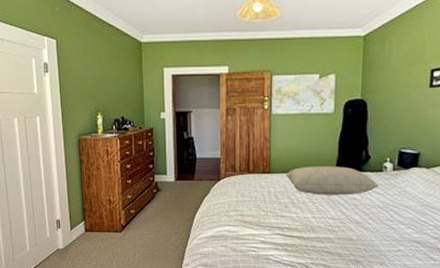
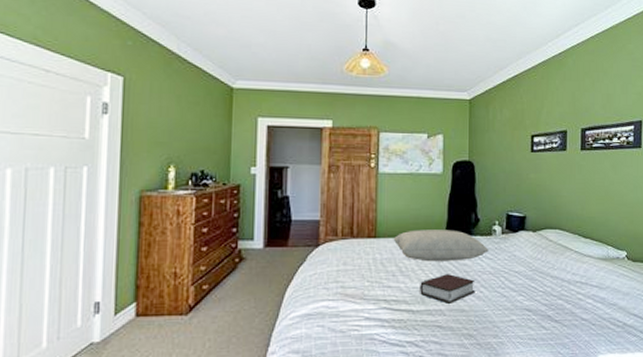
bible: none [310,207,364,233] -> present [420,274,475,304]

